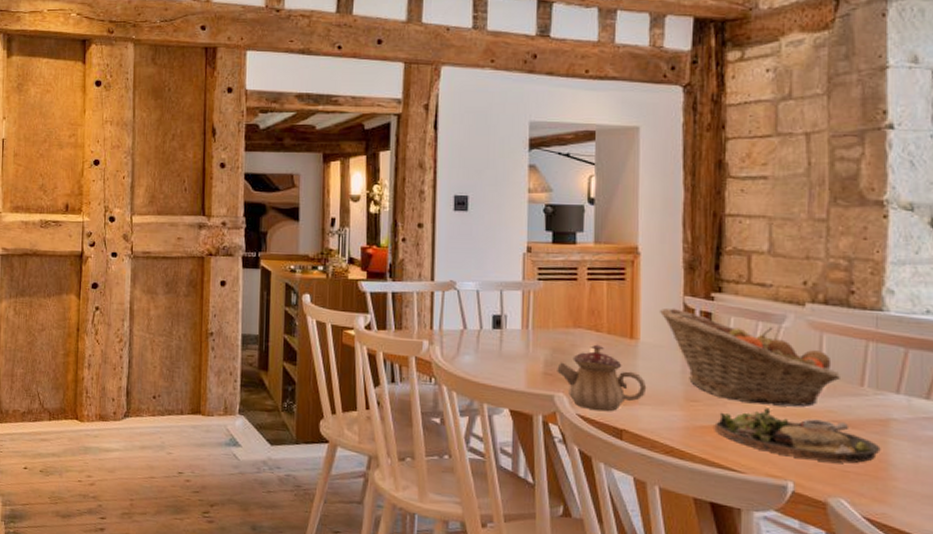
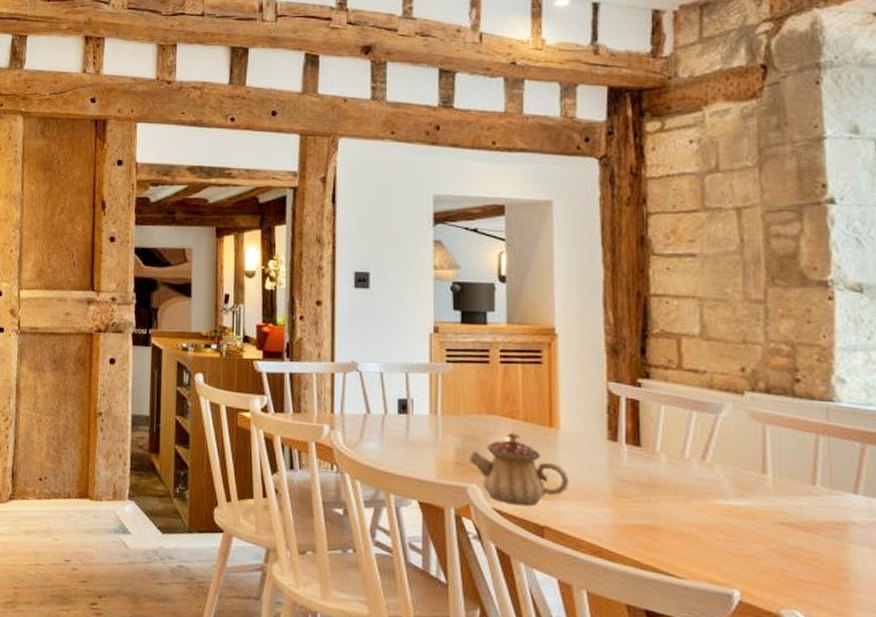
fruit basket: present [660,307,840,407] -> none [582,394,788,506]
dinner plate: present [714,408,881,464] -> none [647,506,839,571]

